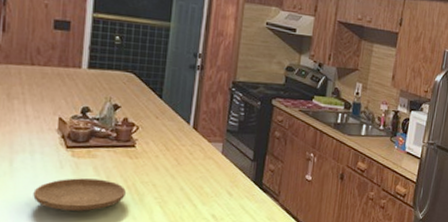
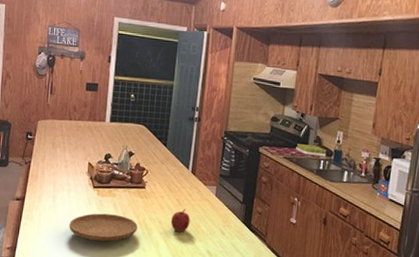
apple: none [167,169,192,196] -> present [170,208,190,233]

